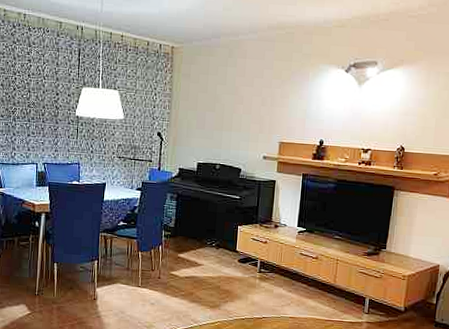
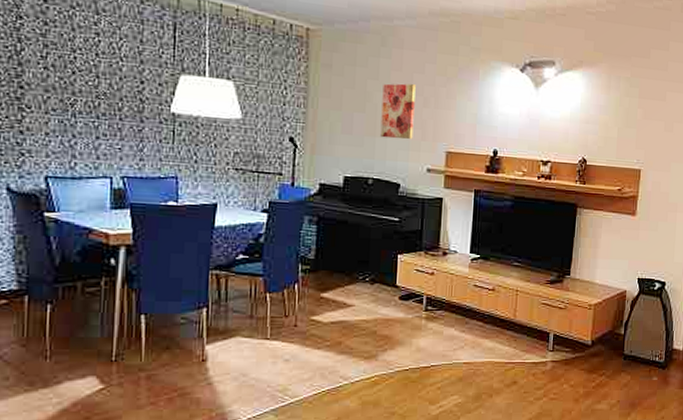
wall art: none [226,87,256,133] -> present [380,83,416,140]

